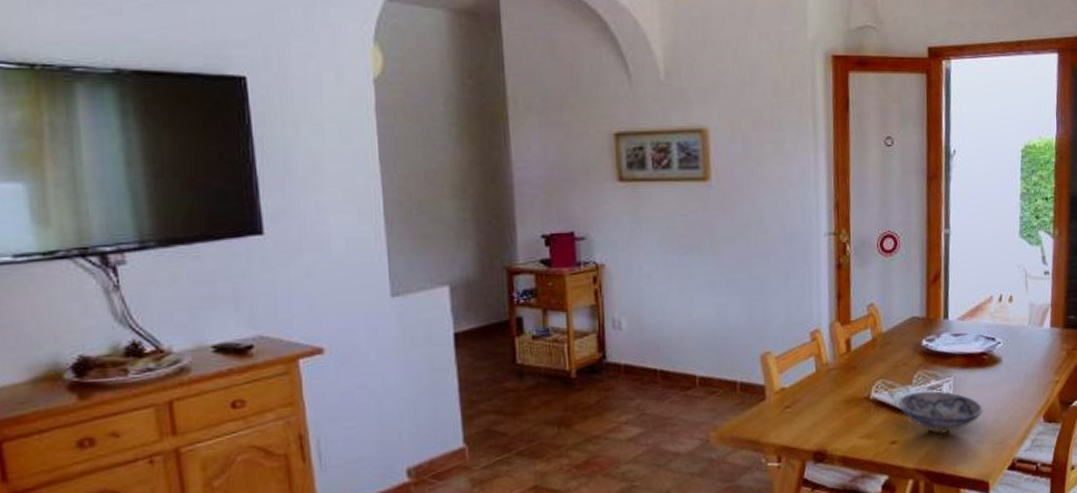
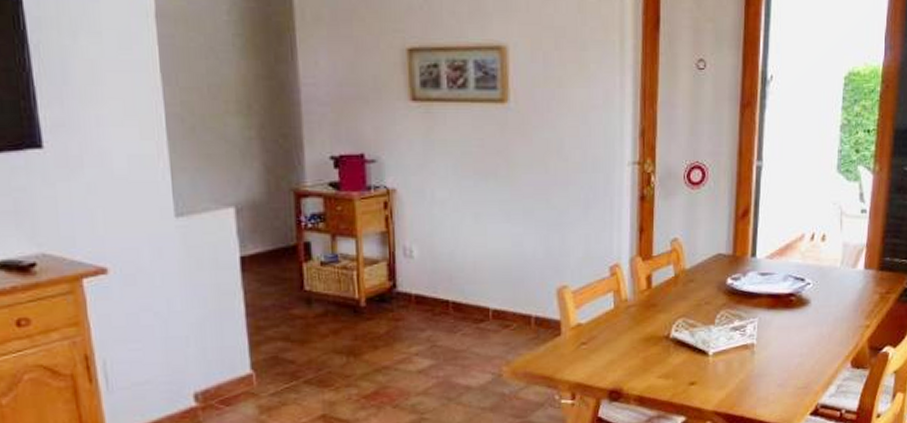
bowl: present [898,390,983,434] -> none [699,331,788,376]

